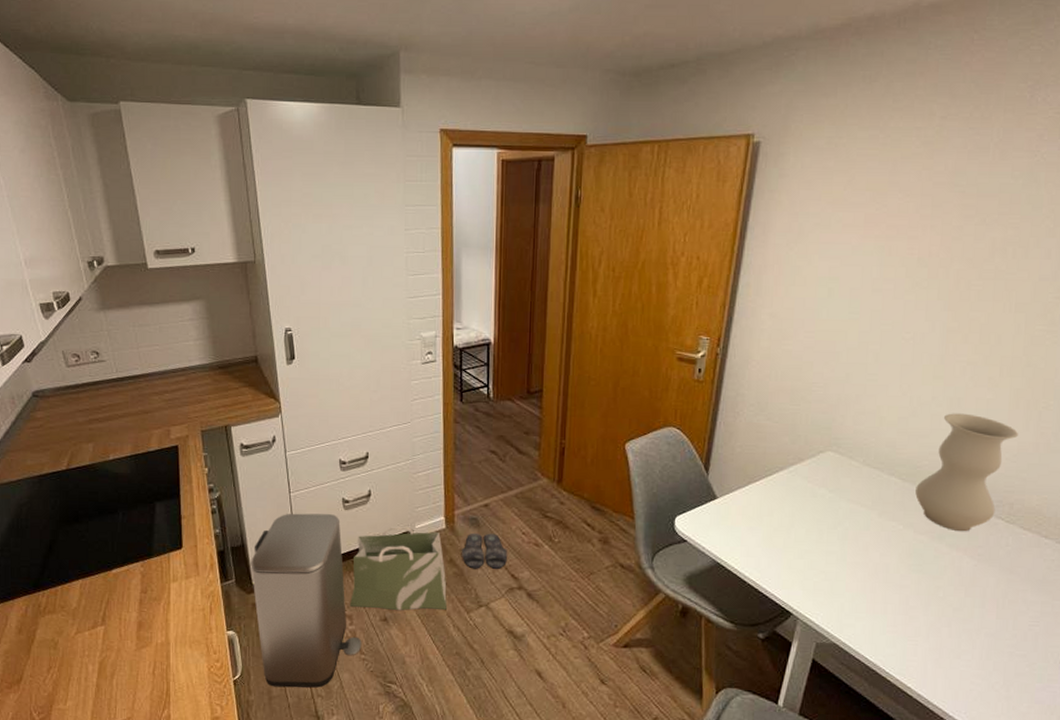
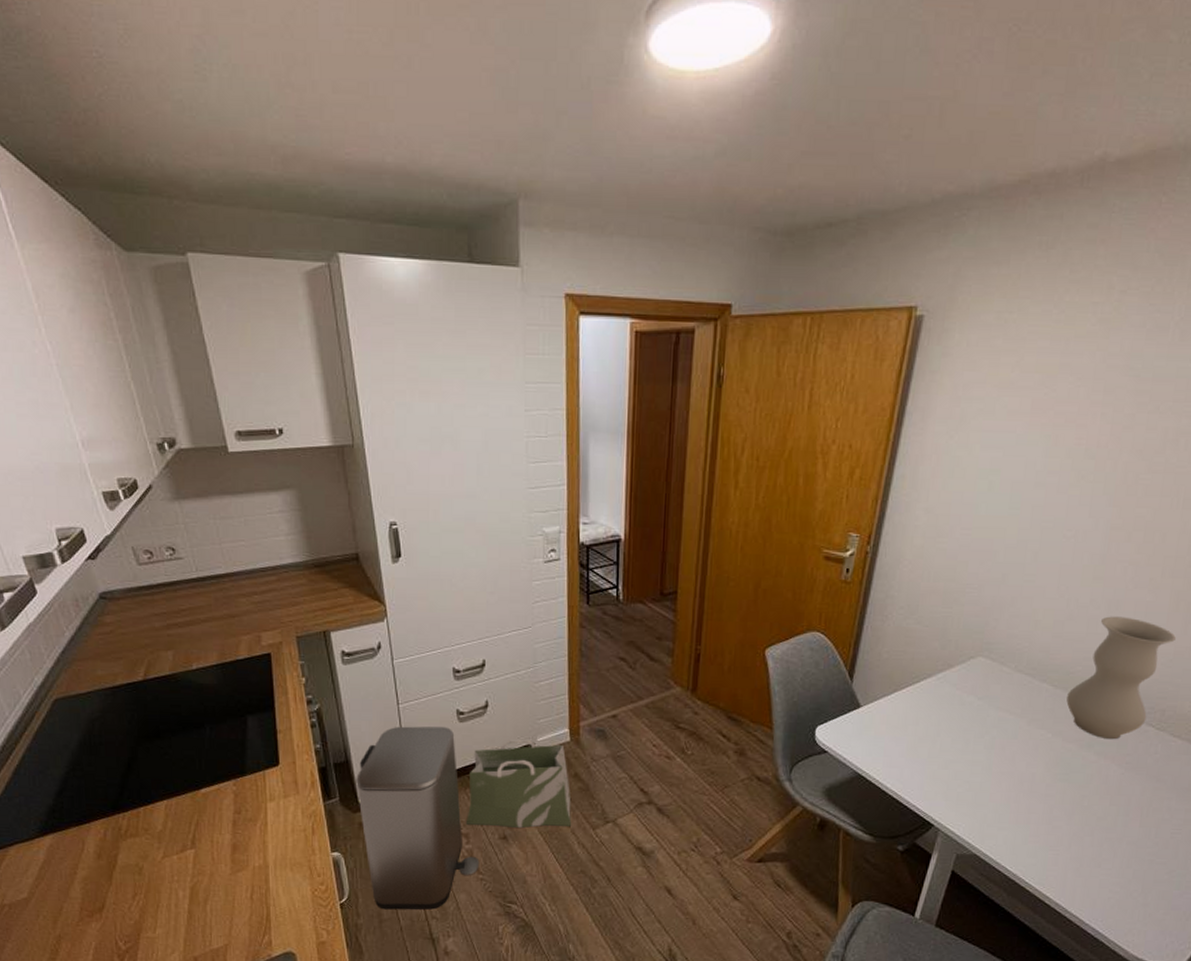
slippers: present [461,532,507,569] -> none [586,745,636,784]

